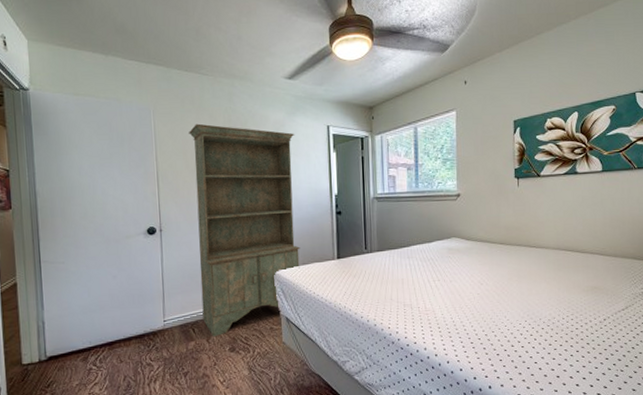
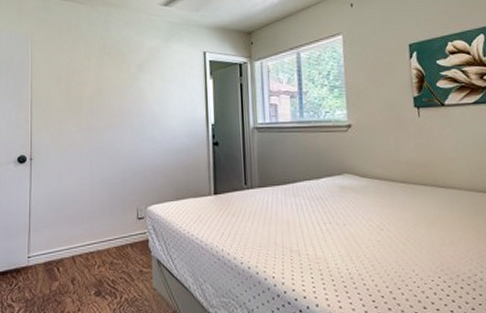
bookshelf: present [189,123,300,337] -> none [64,51,174,278]

